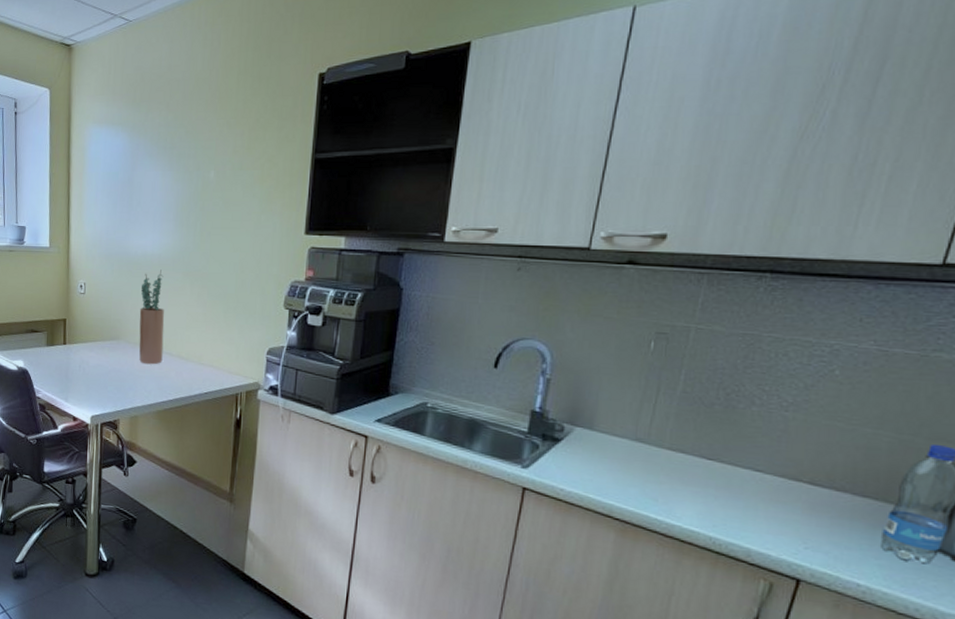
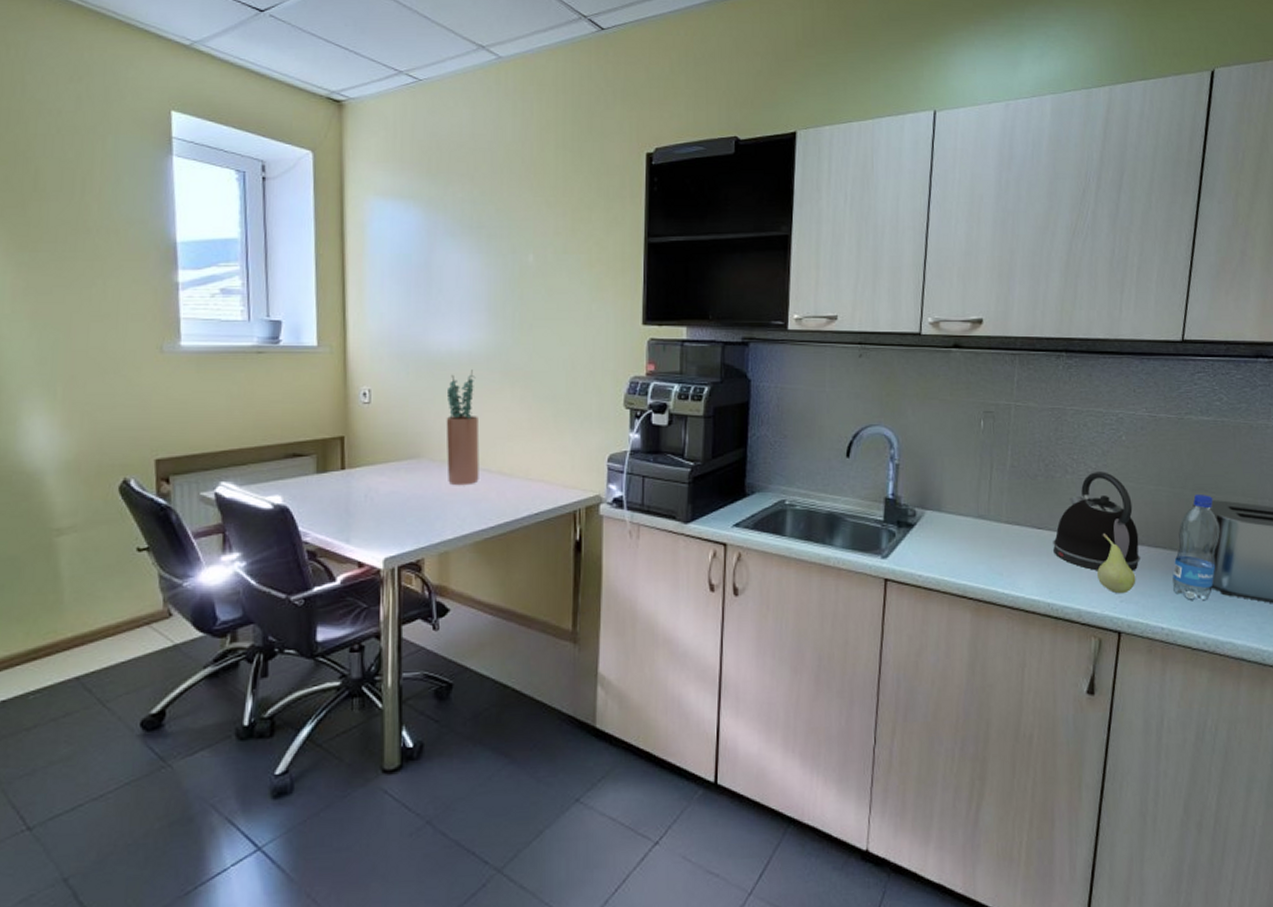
kettle: none [724,406,841,519] -> present [1053,472,1140,572]
fruit: none [778,473,830,541] -> present [1097,533,1136,594]

